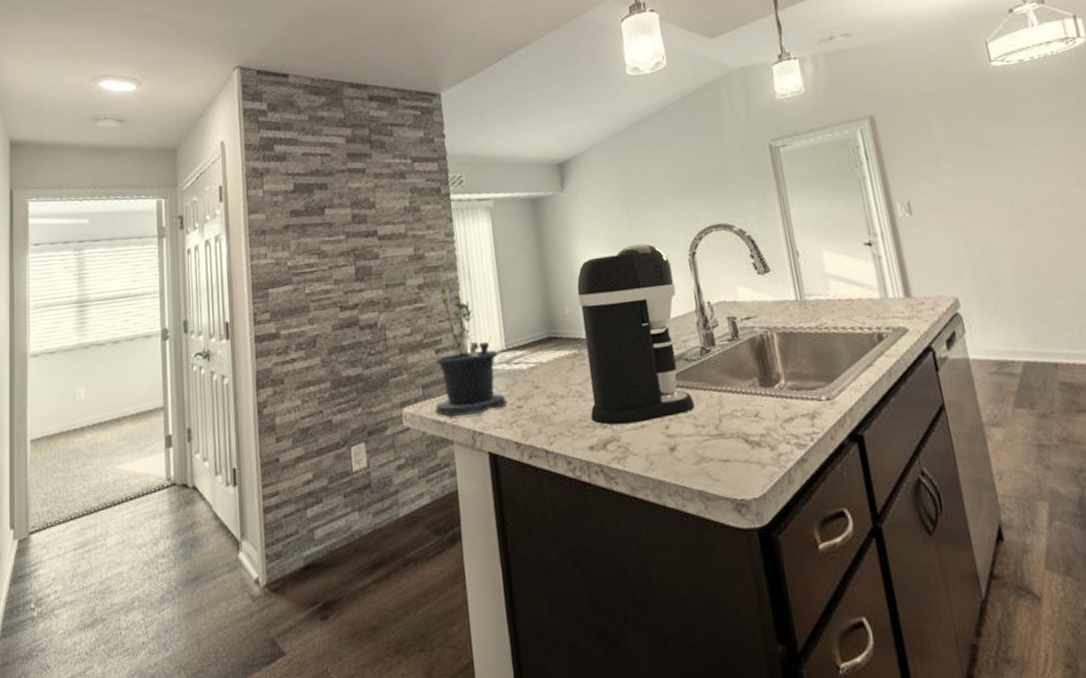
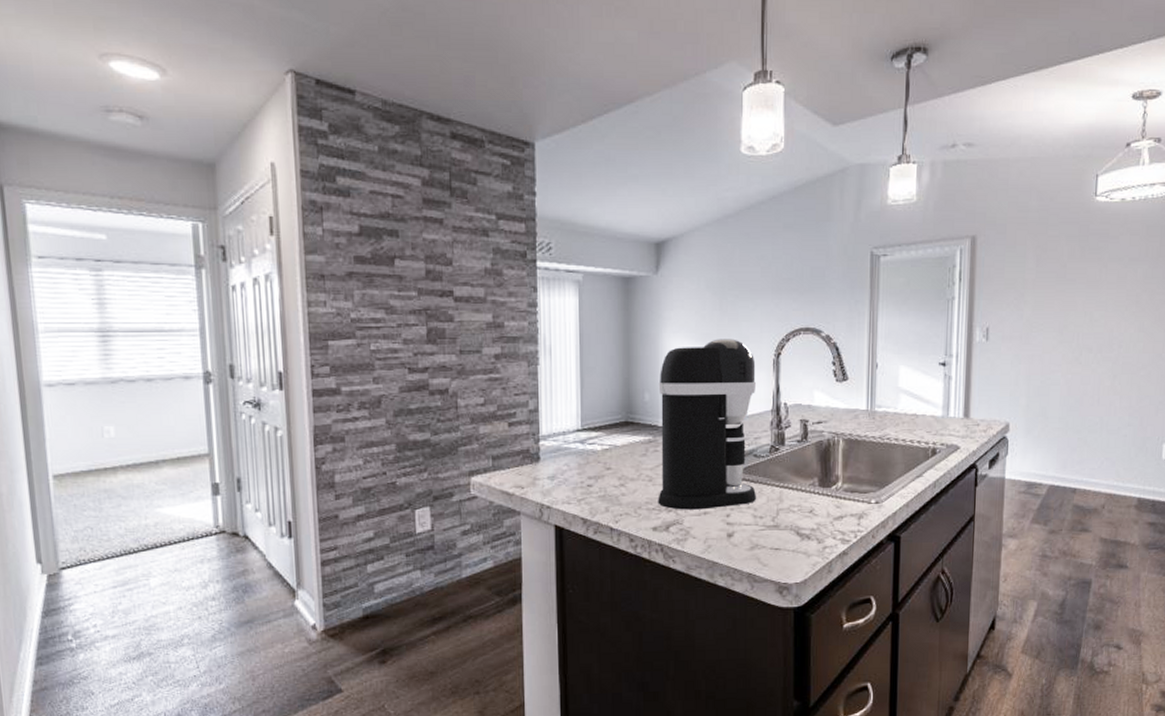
potted plant: present [434,285,507,417] -> none [503,359,578,489]

